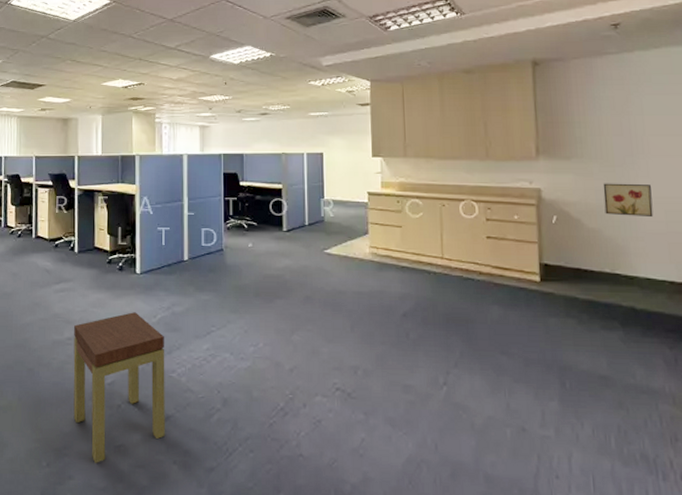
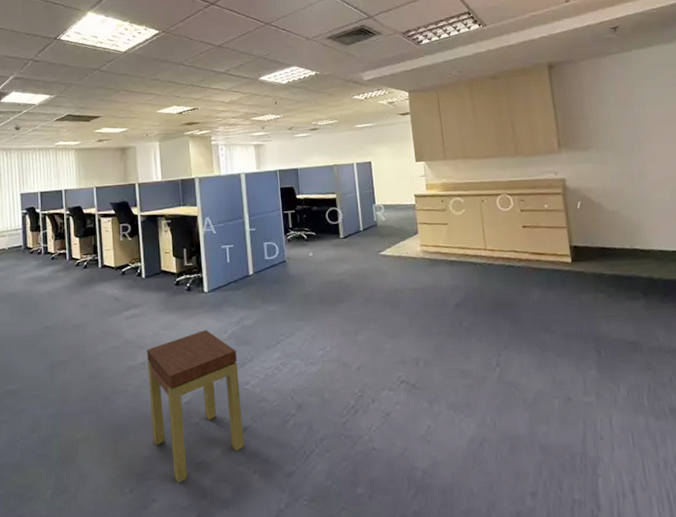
wall art: present [603,183,654,216] -> none [616,167,661,197]

